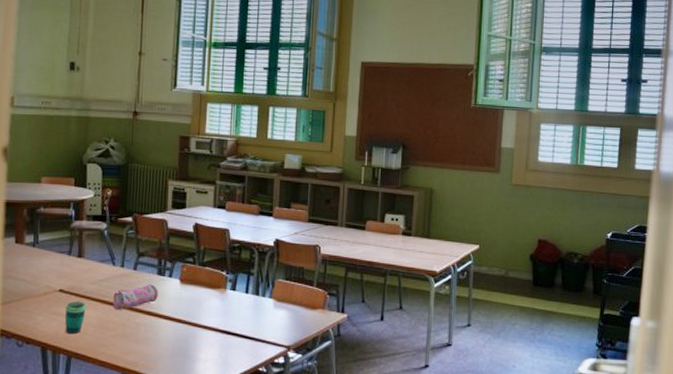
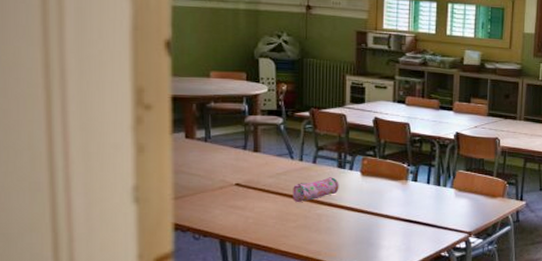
cup: present [64,301,86,333] -> none [242,194,265,226]

